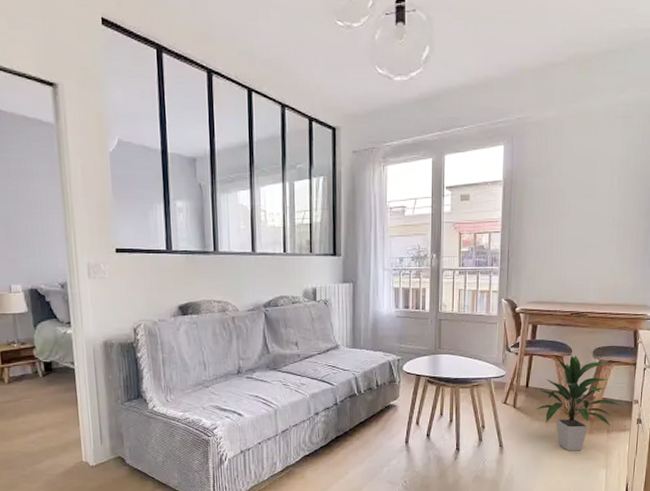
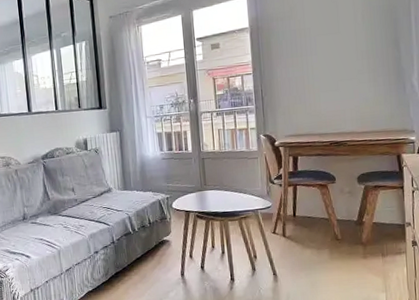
indoor plant: present [536,355,623,451] -> none [304,183,395,277]

